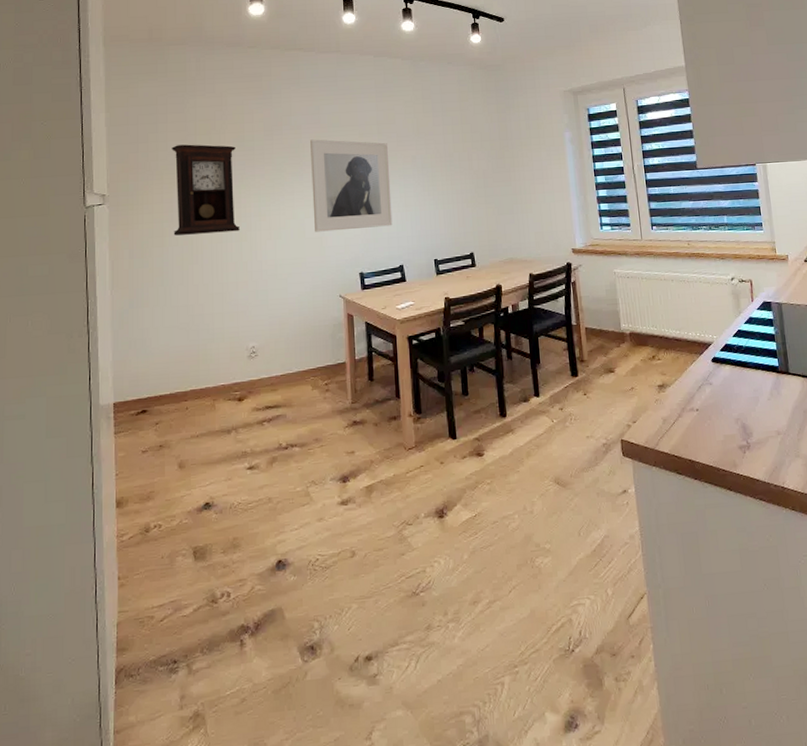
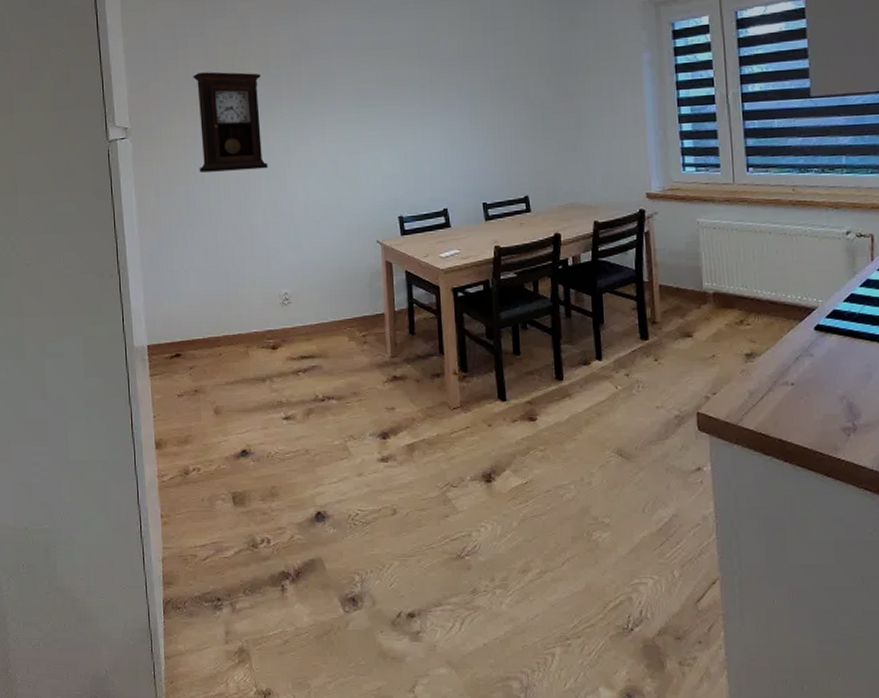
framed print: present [310,139,393,232] -> none [342,64,436,171]

